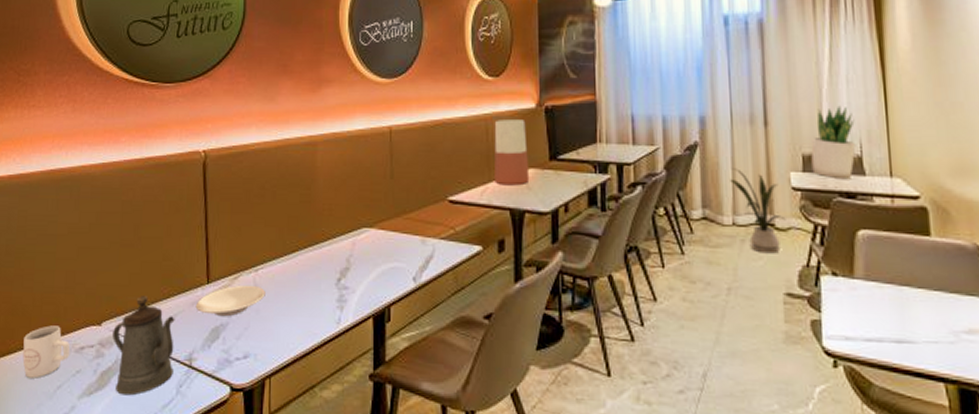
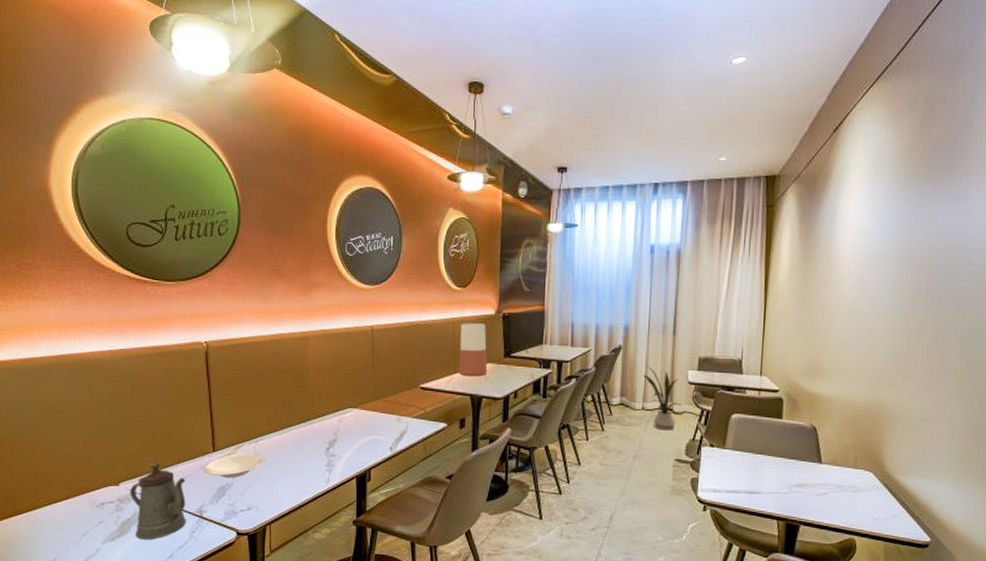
mug: present [22,325,70,379] -> none [48,486,92,528]
planter: present [811,105,855,180] -> none [705,320,740,377]

